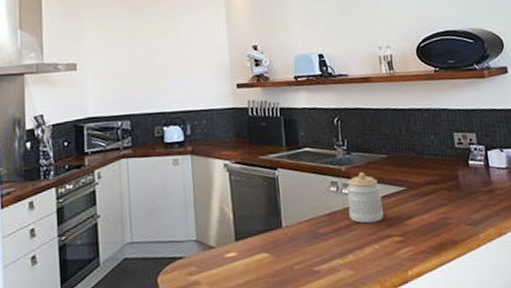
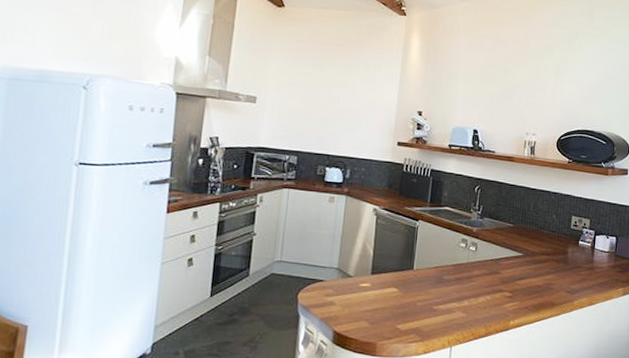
jar: present [346,171,384,224] -> none [471,234,503,278]

